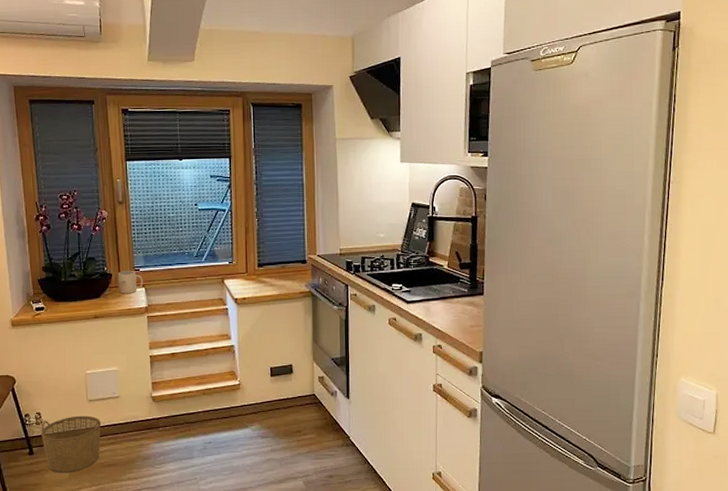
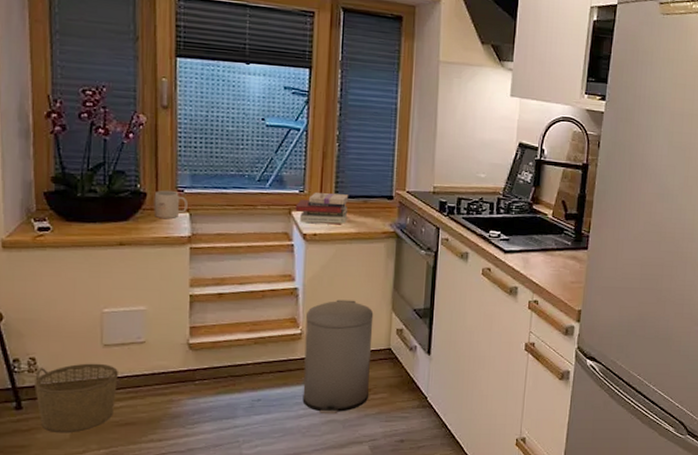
books: none [227,262,271,290] -> present [295,193,349,225]
pedal bin: none [243,353,299,454] -> present [302,299,374,415]

